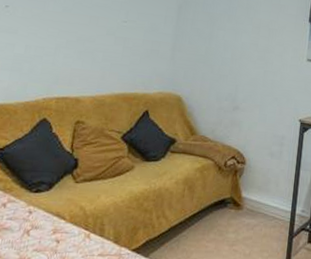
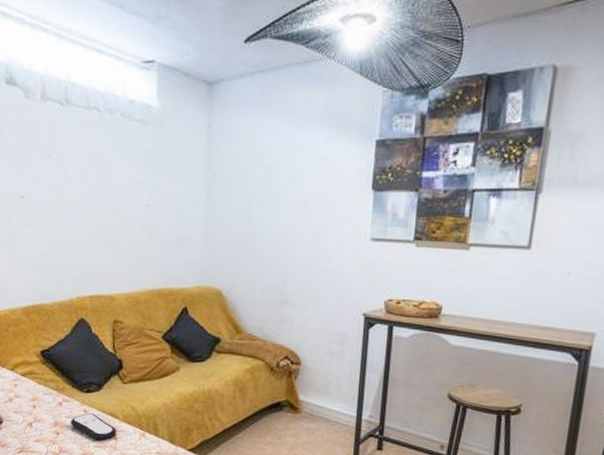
remote control: none [10,214,61,244] -> present [70,413,116,441]

